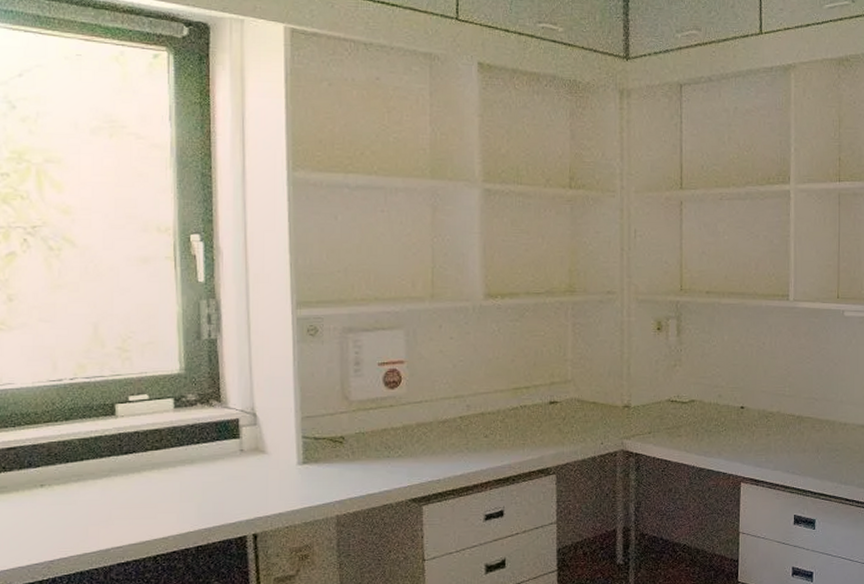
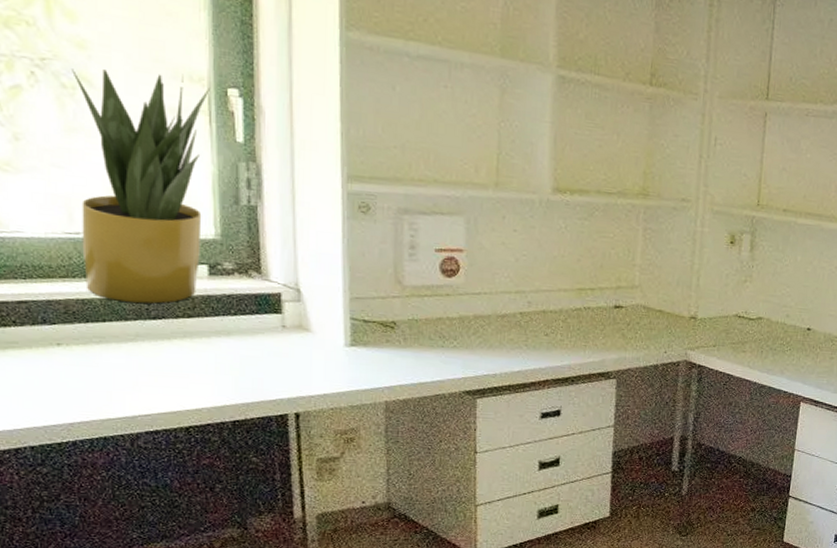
planter: none [58,227,176,441] -> present [72,69,211,304]

